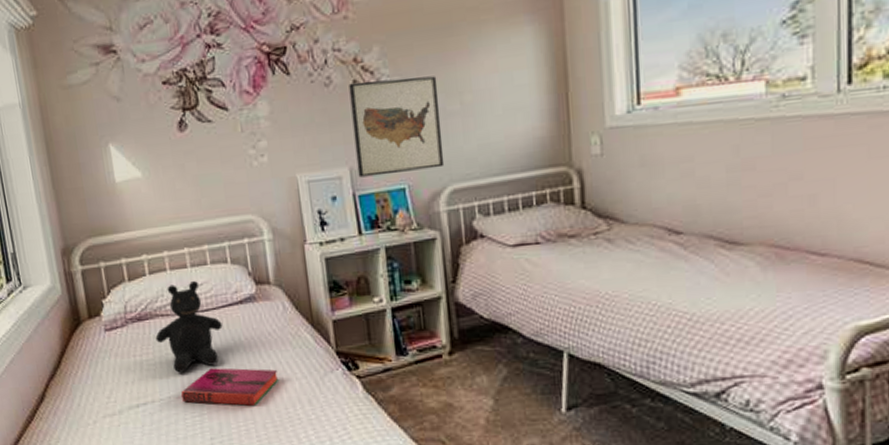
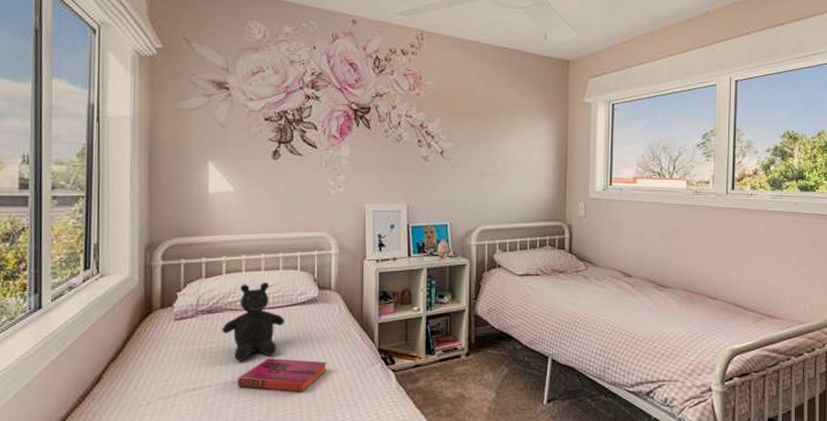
wall art: present [348,76,445,178] -> none [413,142,479,213]

